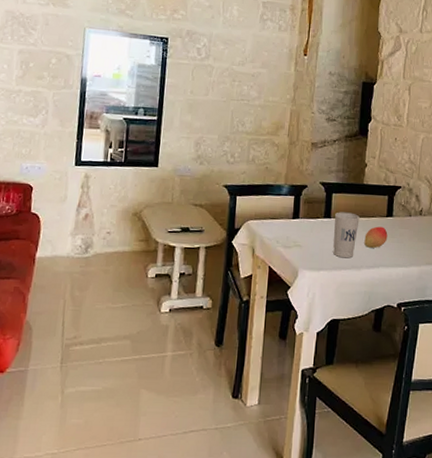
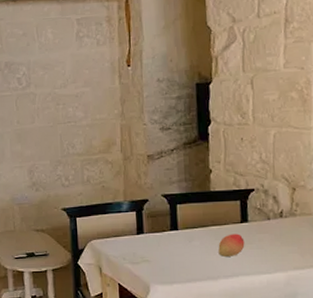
cup: present [333,212,360,259] -> none [182,222,210,270]

